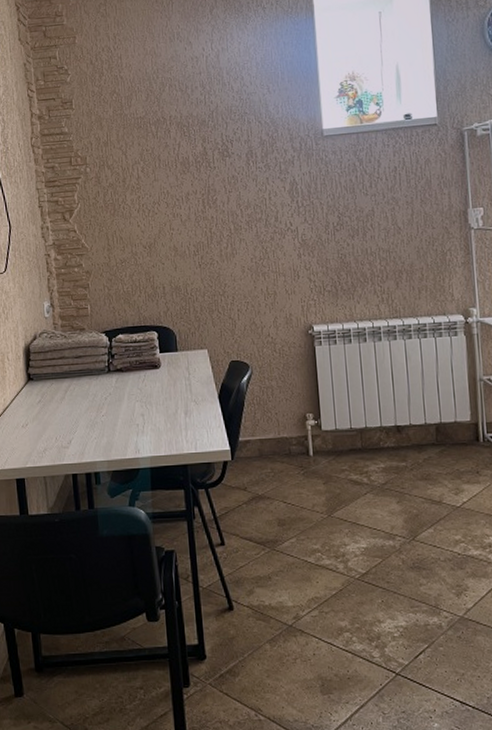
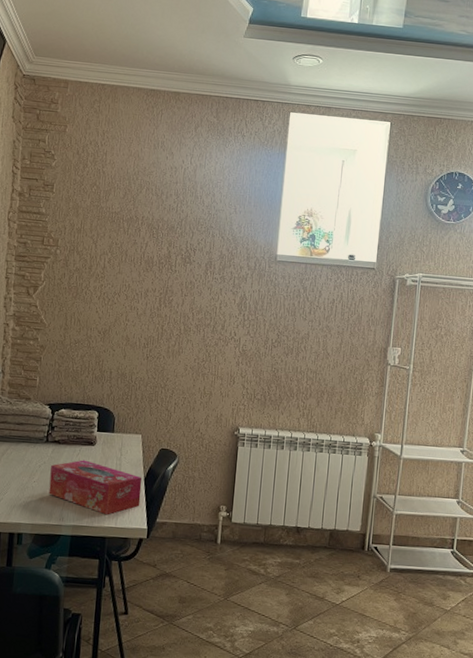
tissue box: none [117,385,218,441] -> present [49,460,142,515]

